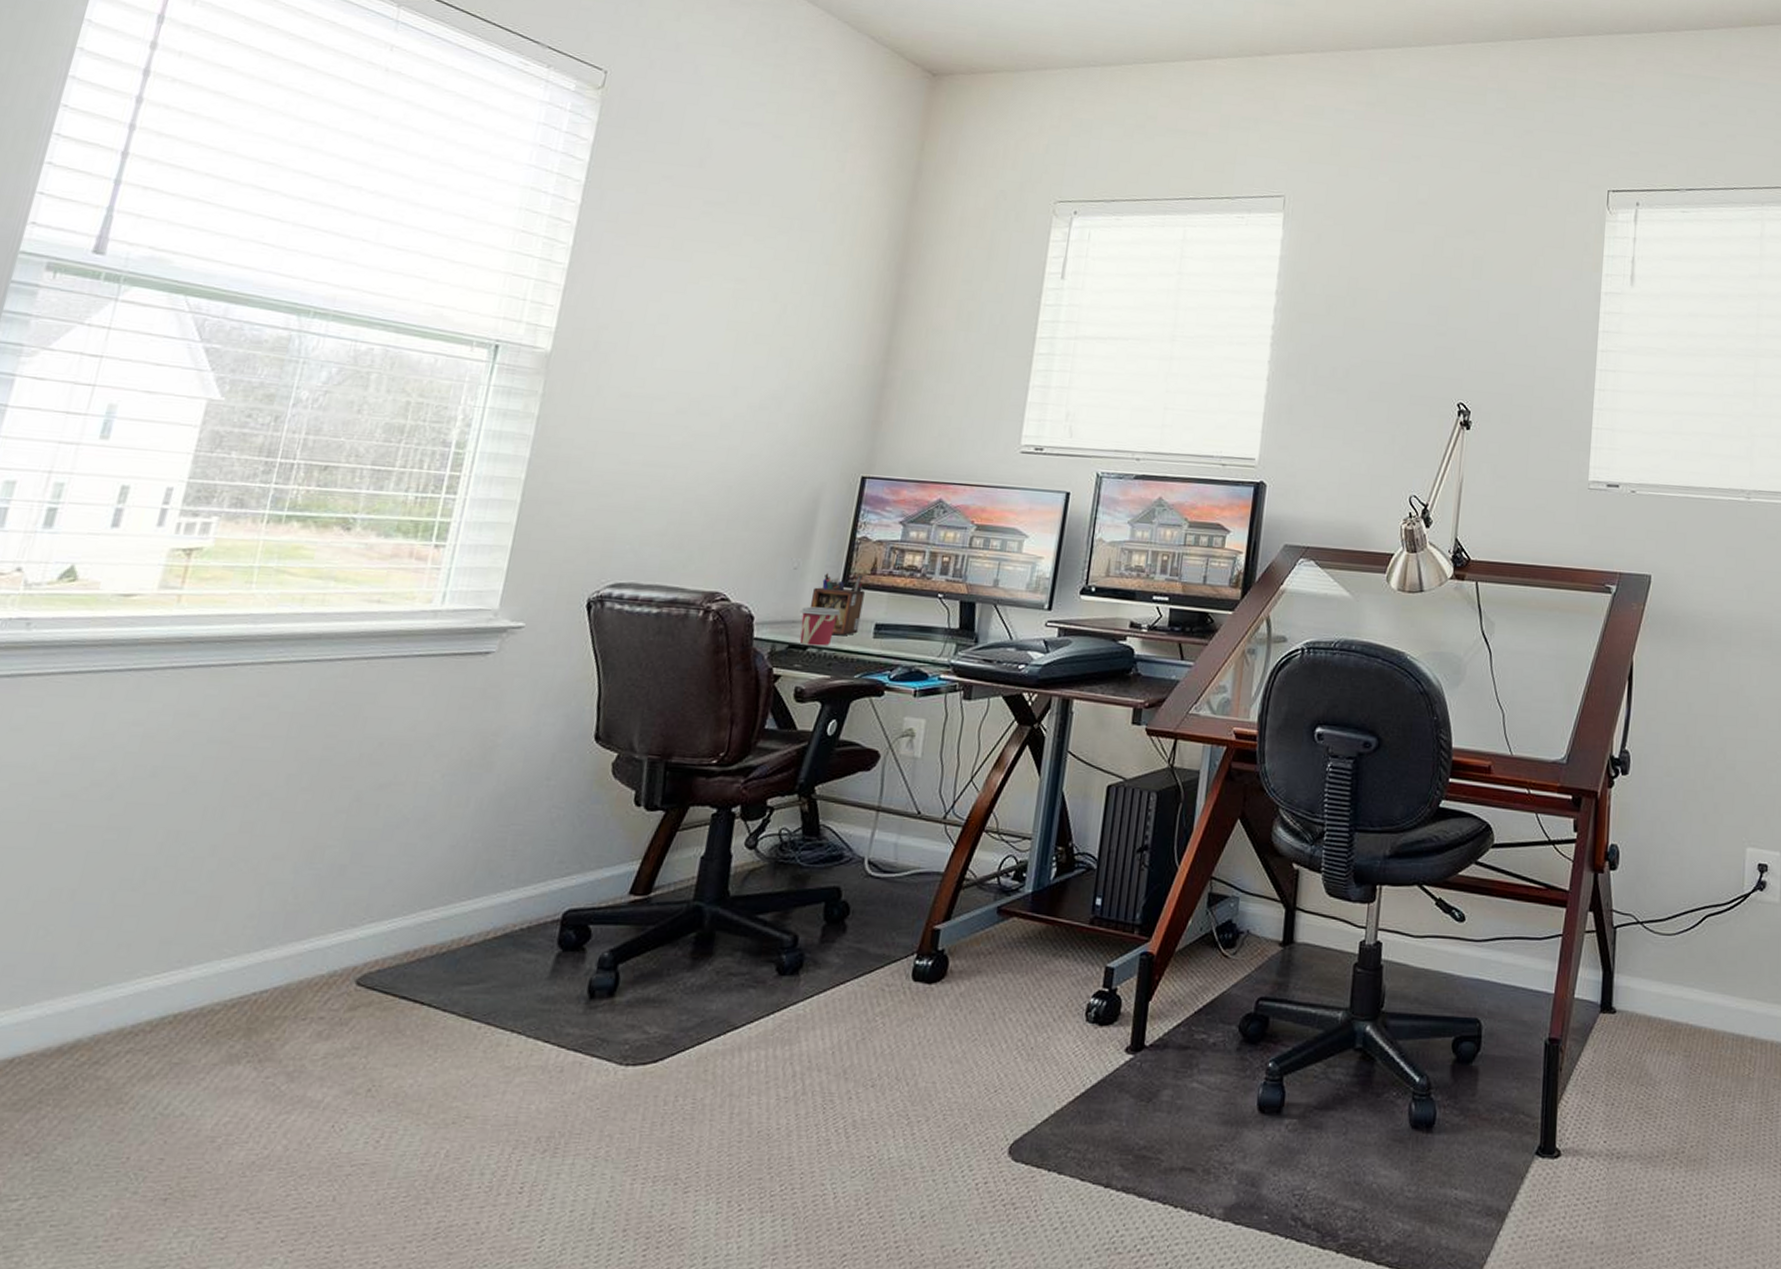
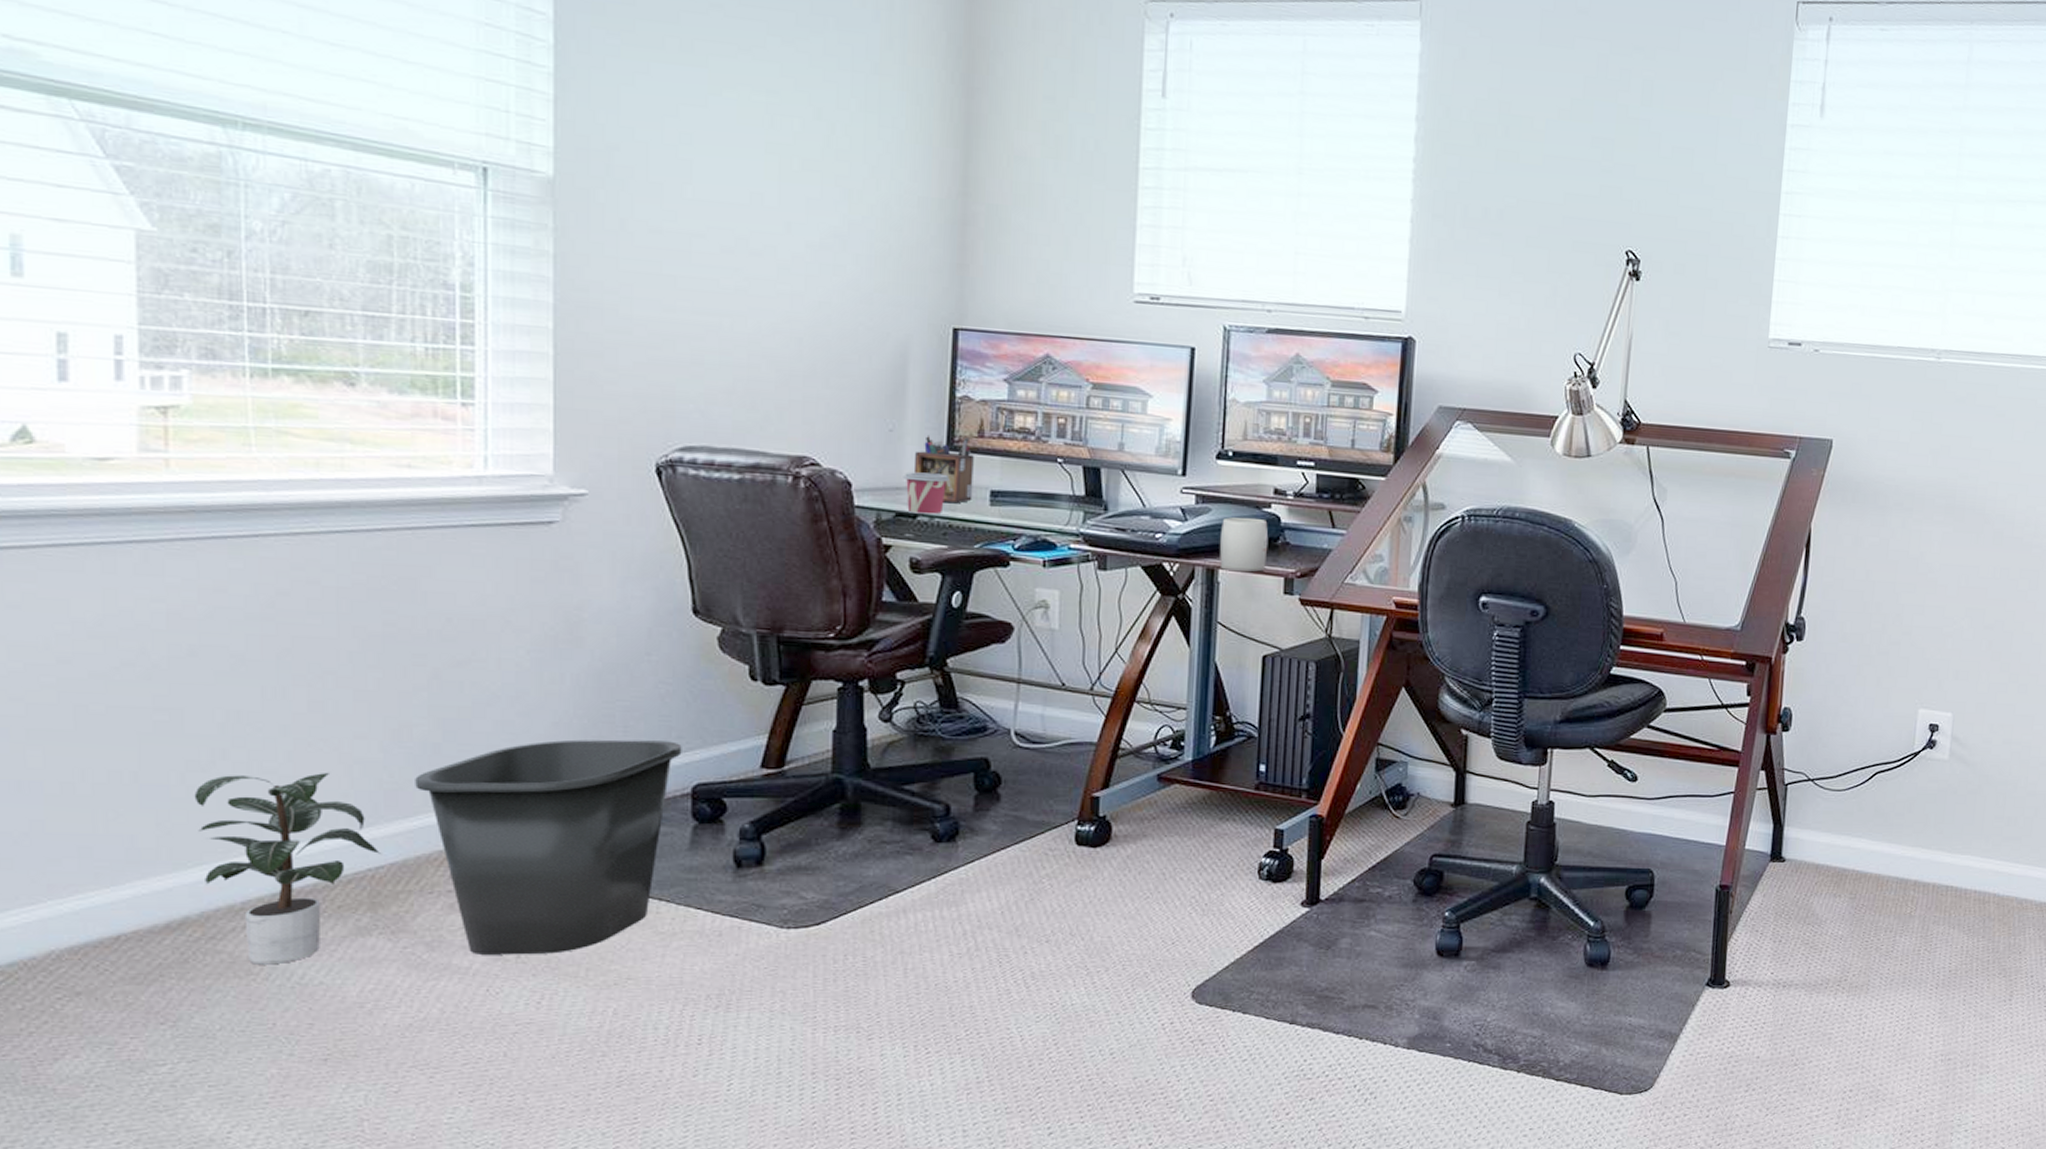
potted plant: none [104,892,270,1093] -> present [194,772,382,965]
waste bin: none [314,863,562,1088] -> present [415,739,682,955]
mug: none [1074,649,1122,703] -> present [1219,517,1269,573]

